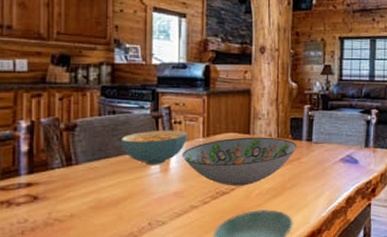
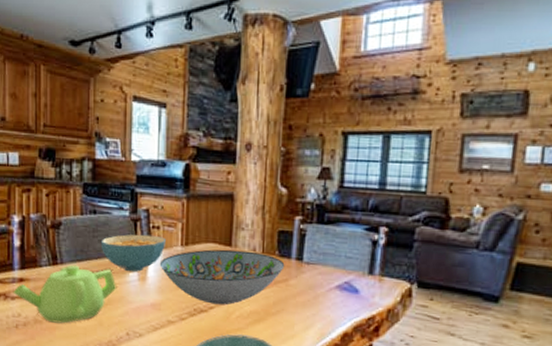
teapot: none [18,164,138,224] -> present [13,264,117,324]

